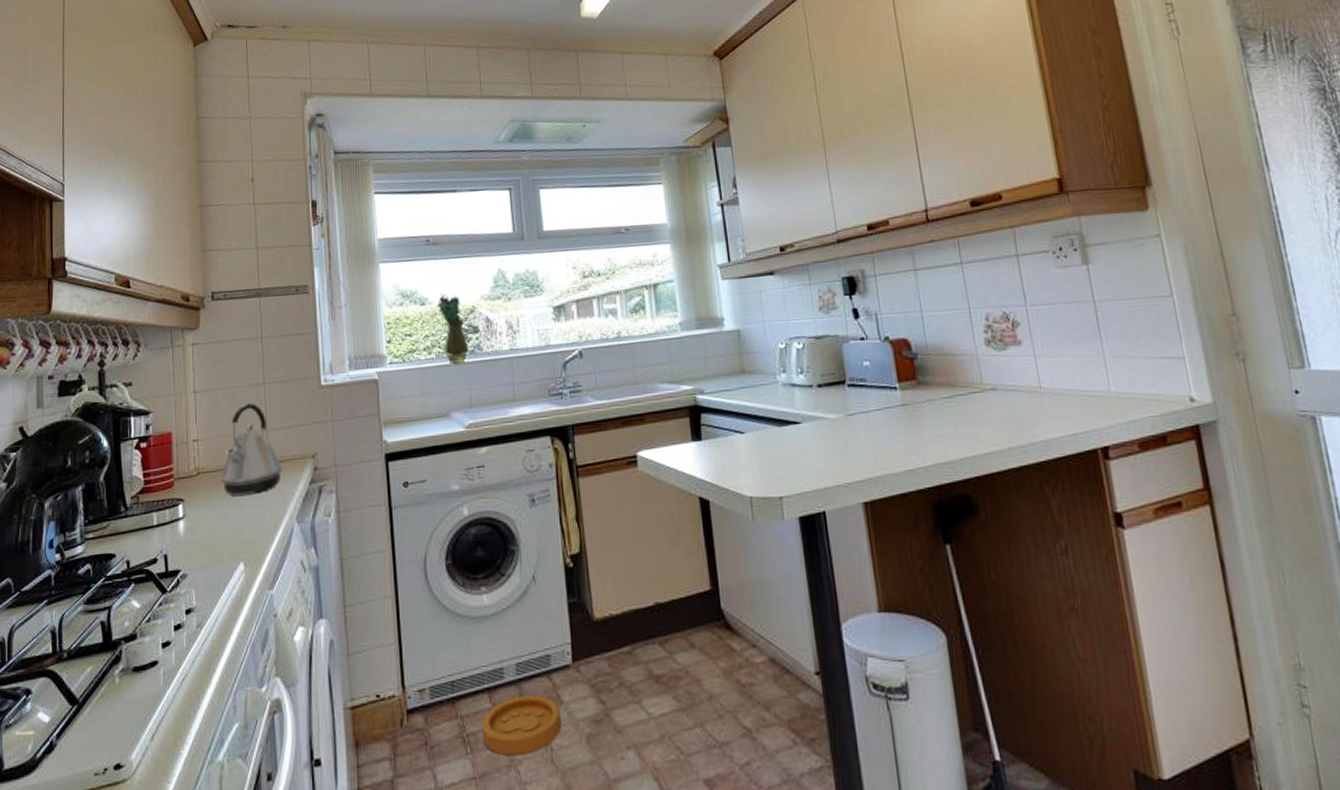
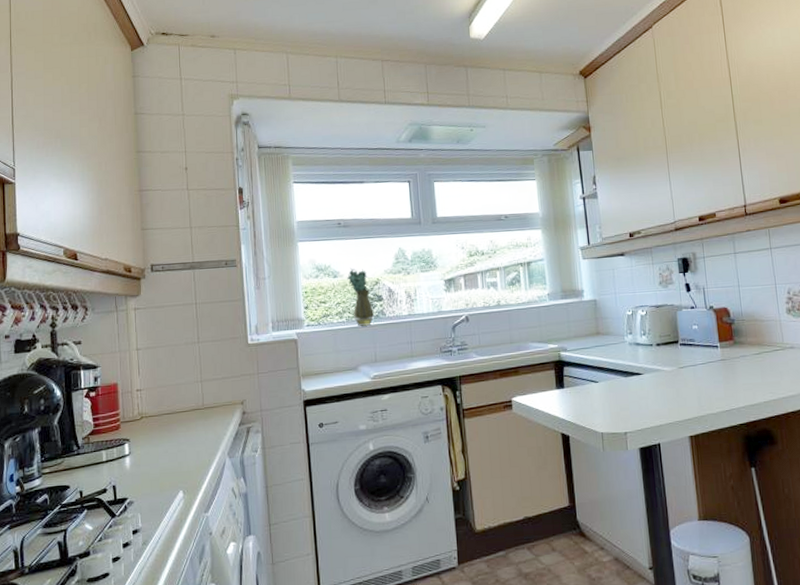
kettle: present [221,403,283,496] -> none [161,359,216,436]

